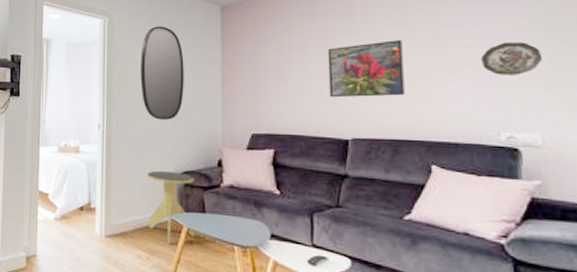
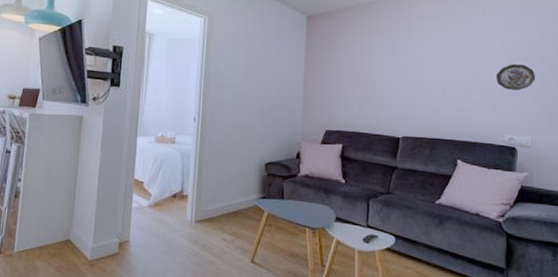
home mirror: present [140,26,184,120] -> none [234,29,274,116]
side table: present [147,170,196,245] -> none [235,161,276,228]
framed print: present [327,39,405,98] -> none [387,56,443,103]

